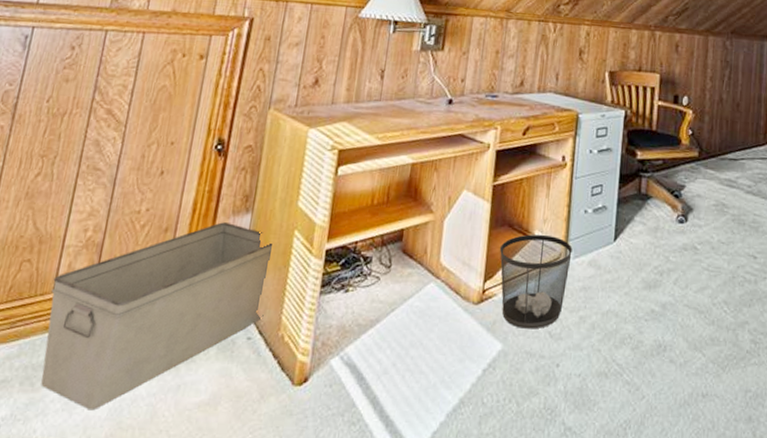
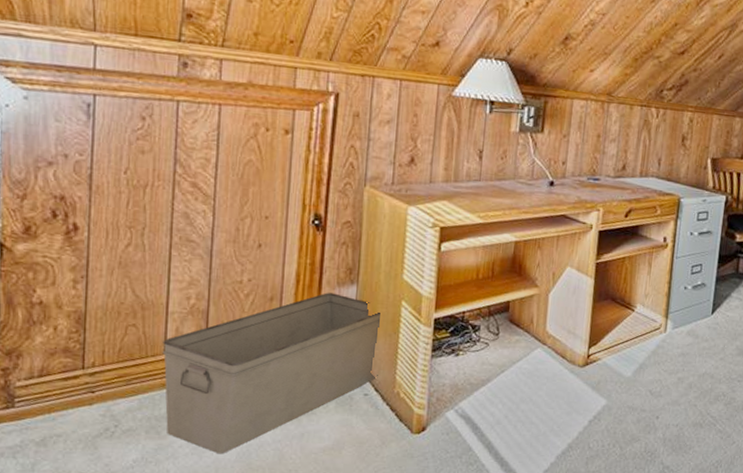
waste bin: present [499,234,573,329] -> none [603,307,672,388]

